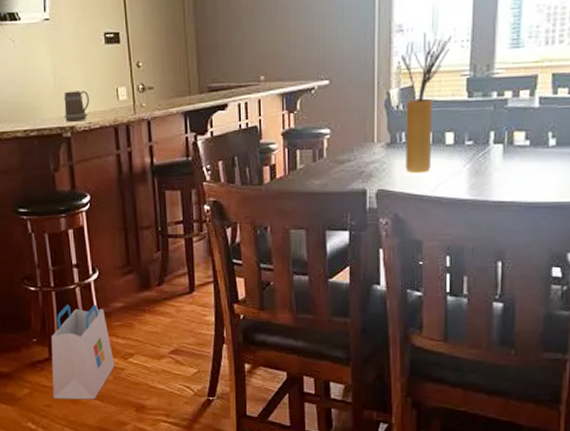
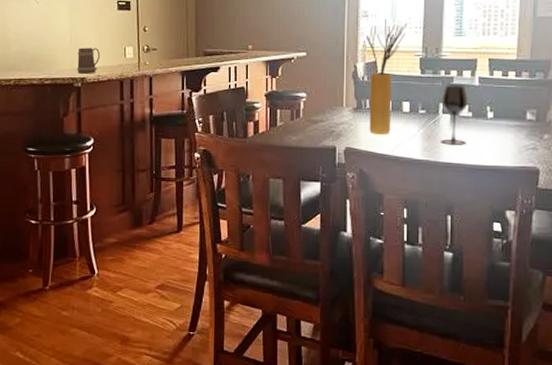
shopping bag: present [51,304,115,400] -> none [42,238,104,331]
wineglass: none [491,108,527,180] -> present [441,85,469,145]

